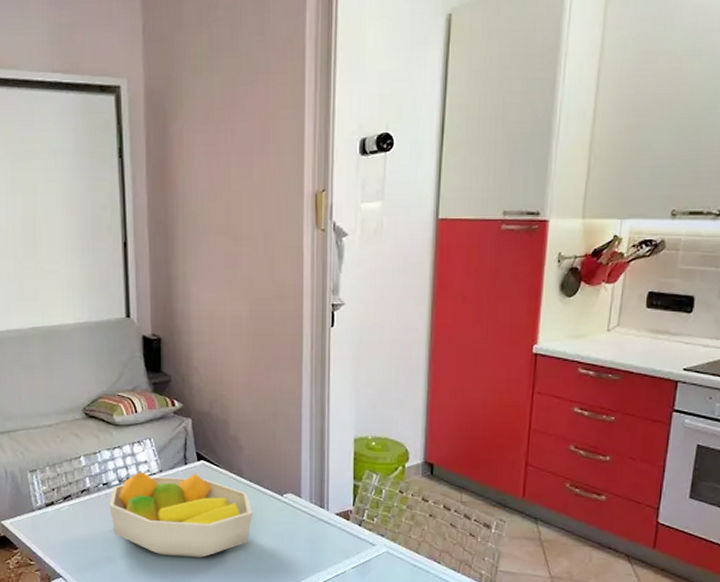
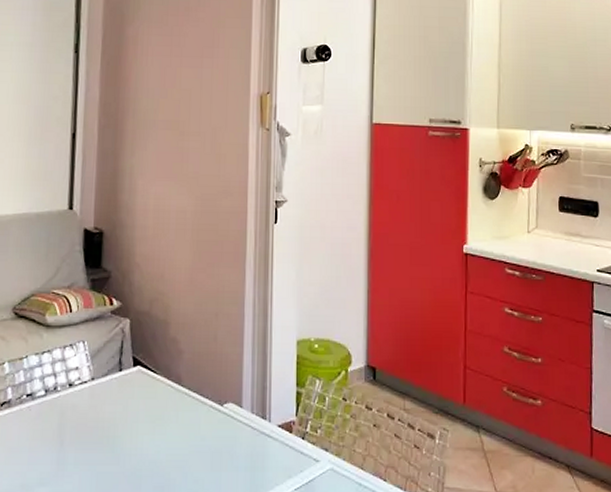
fruit bowl: present [109,472,252,558] -> none [31,380,190,482]

